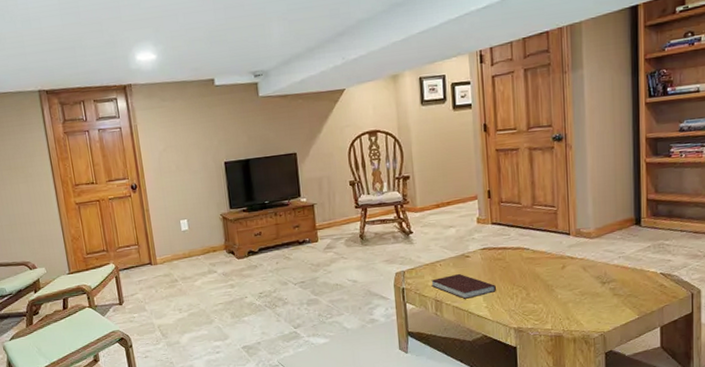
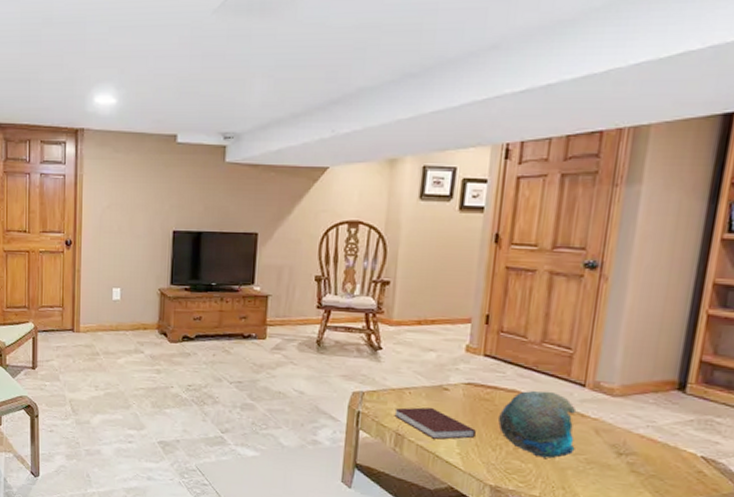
decorative bowl: none [510,243,571,298] -> present [497,390,577,459]

